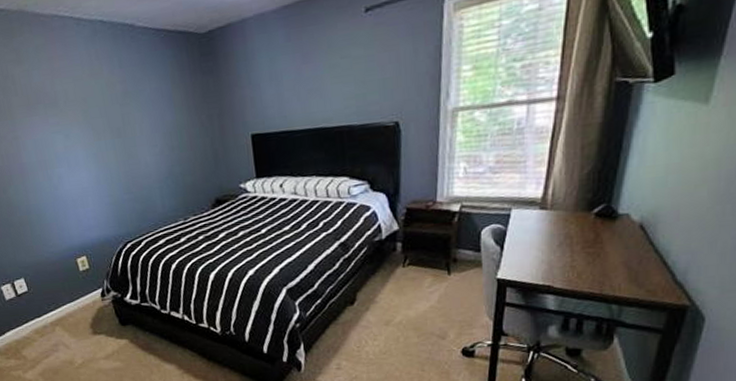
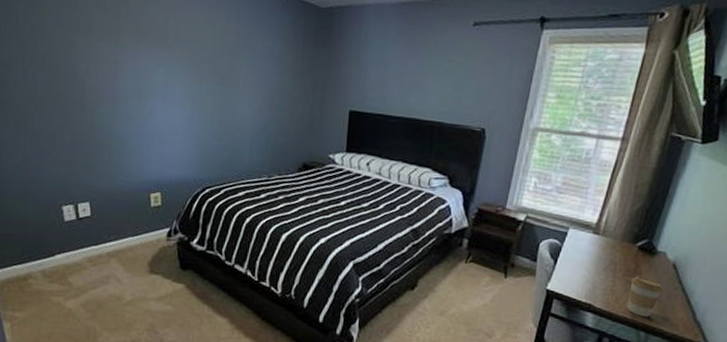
coffee cup: none [592,245,632,289] -> present [626,276,664,317]

